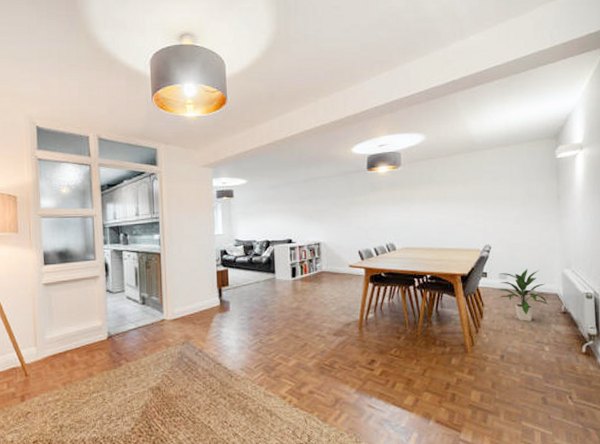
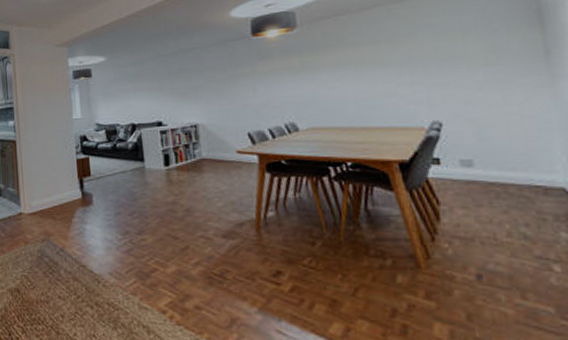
indoor plant: present [497,269,550,321] -> none [459,152,554,227]

